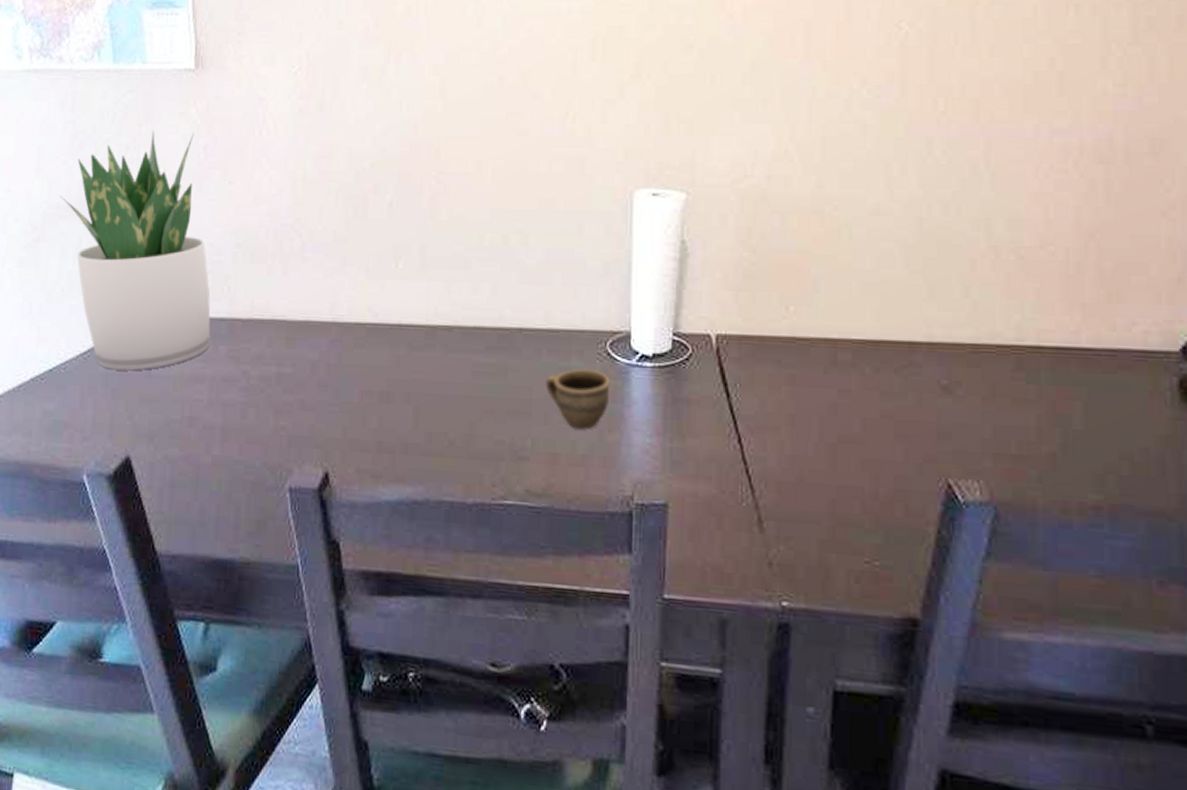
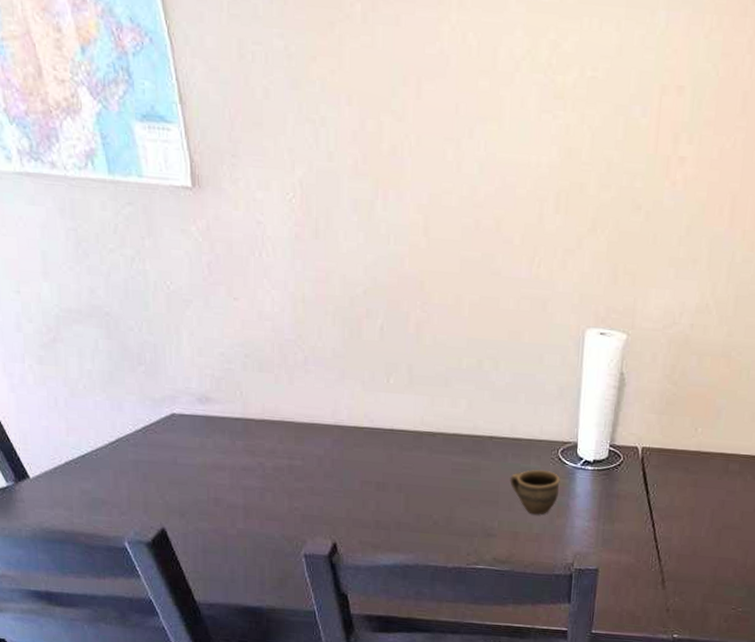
planter: present [59,130,211,371] -> none [70,244,228,459]

